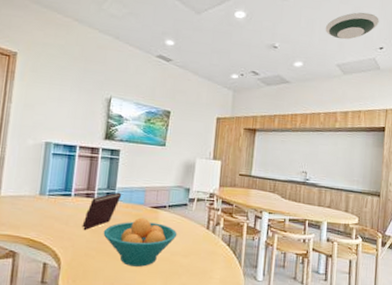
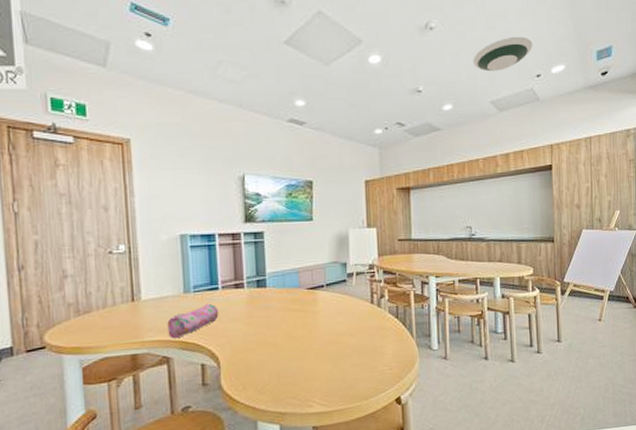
pencil case: none [18,207,68,236] -> present [167,303,219,339]
notebook: present [82,192,122,231] -> none [236,278,274,324]
fruit bowl: present [103,217,178,267] -> none [260,301,340,354]

